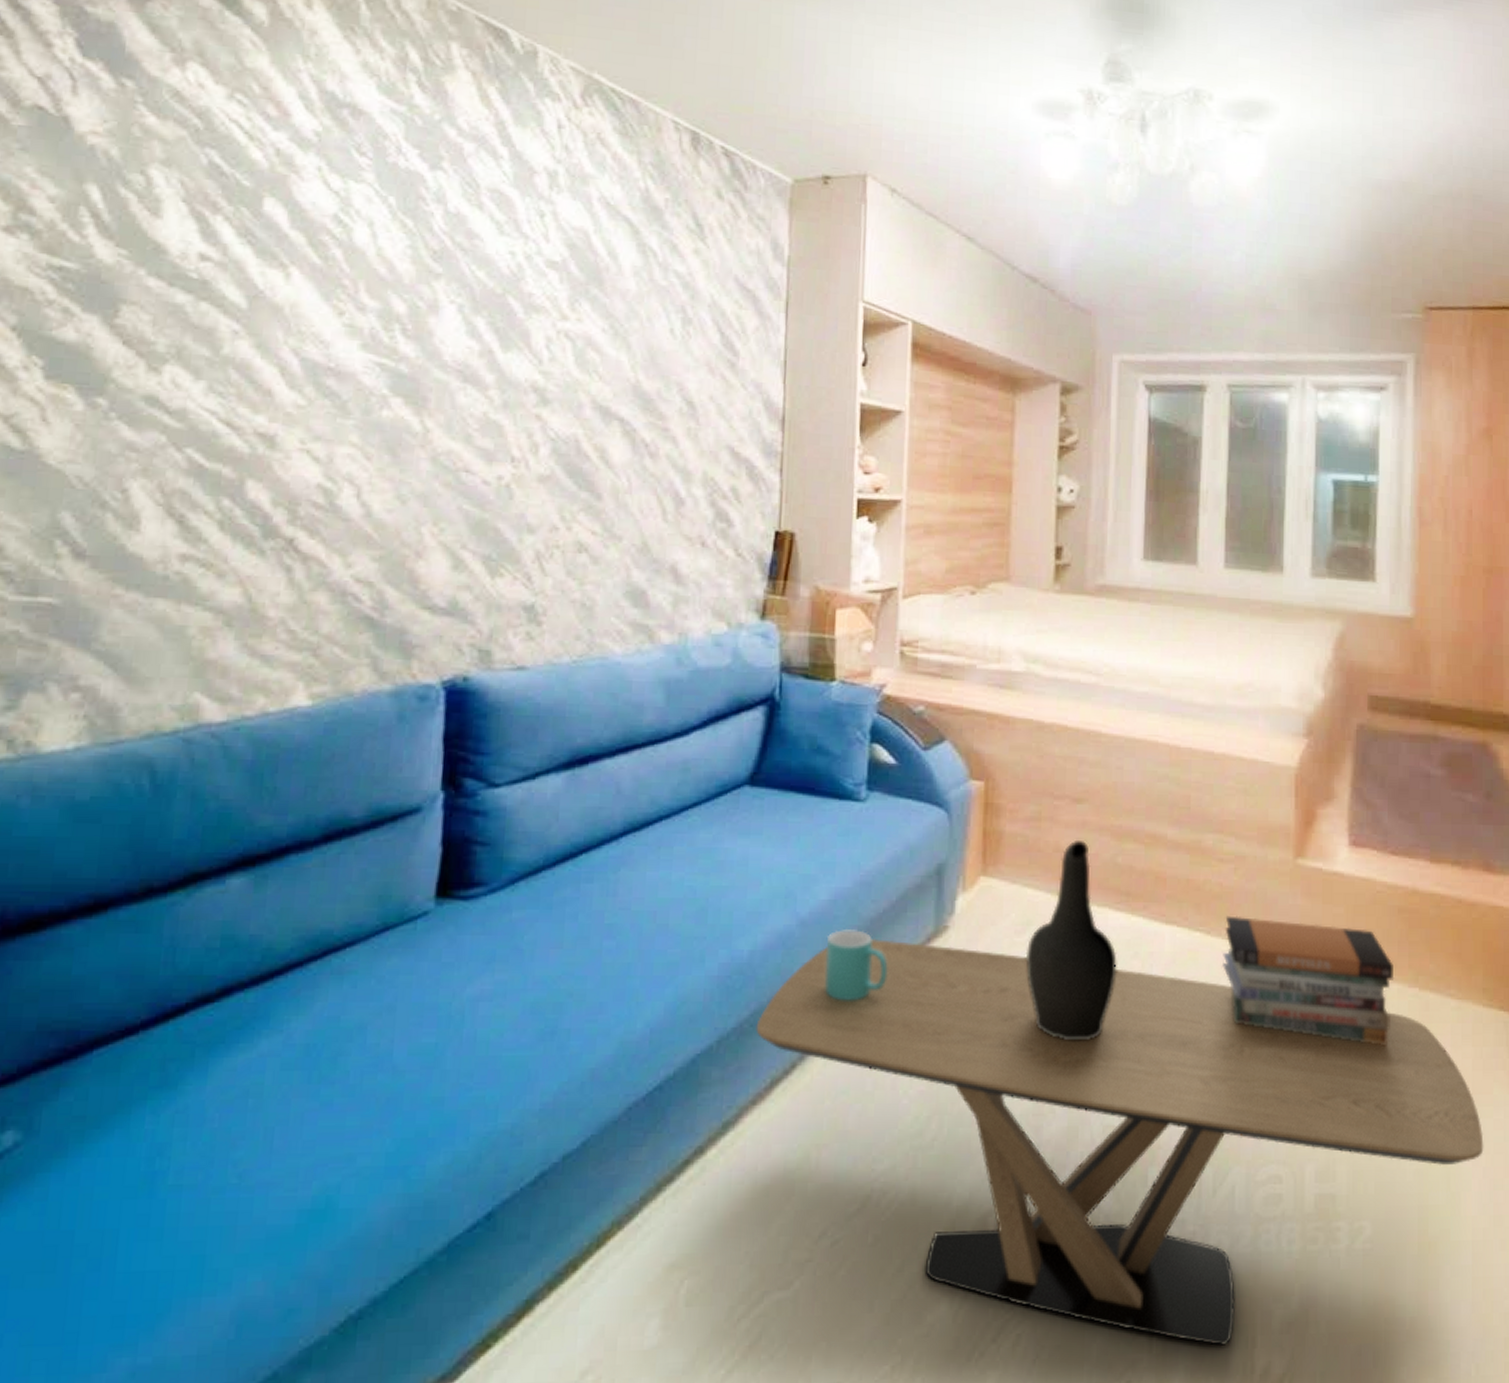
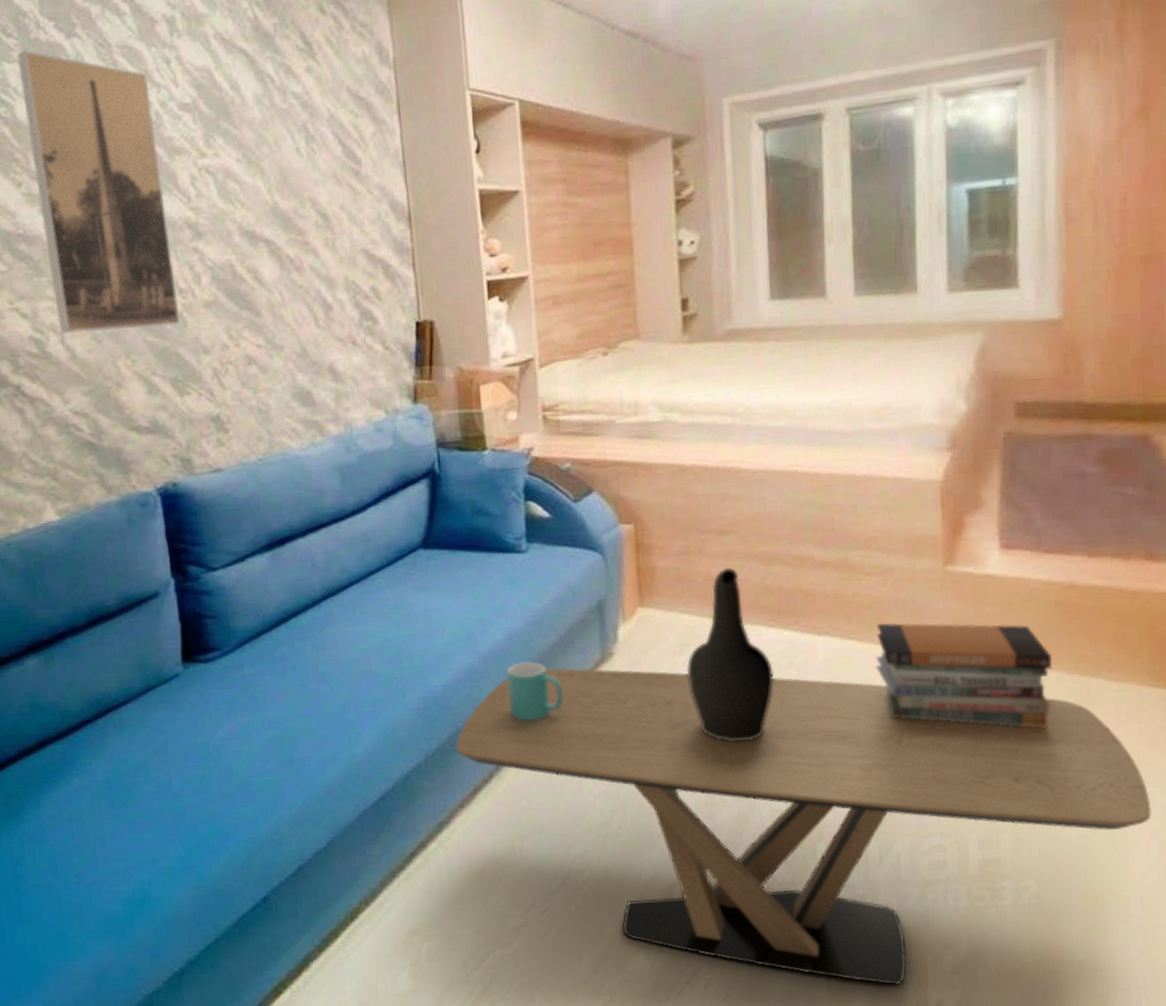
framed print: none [357,172,517,497] -> present [17,50,181,334]

